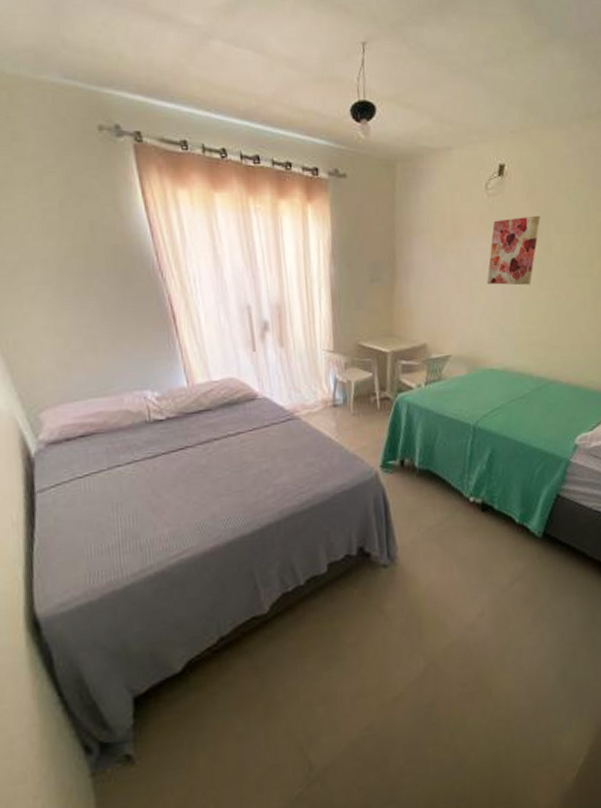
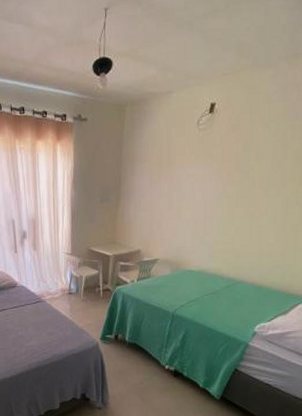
wall art: present [487,215,541,286] -> none [192,145,243,204]

